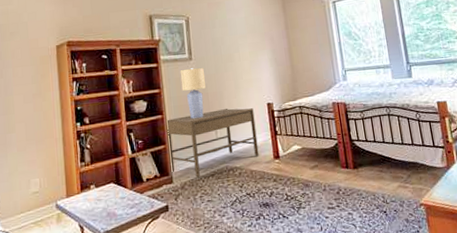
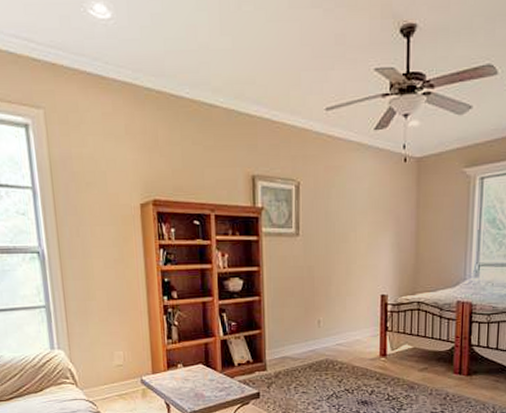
bench: present [167,108,259,179] -> none [264,297,364,369]
lamp: present [180,68,206,120] -> none [284,246,312,305]

